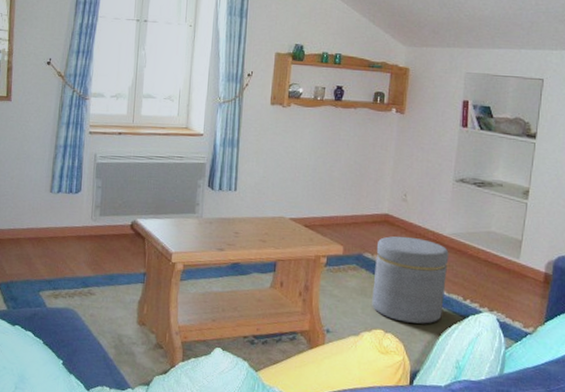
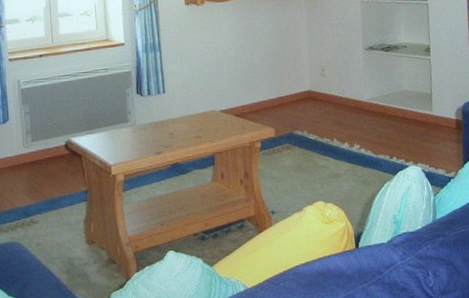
ottoman: present [372,236,449,324] -> none [305,108,374,190]

